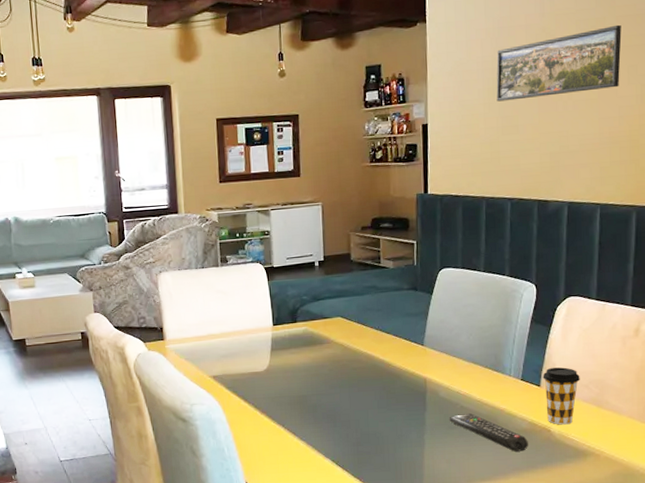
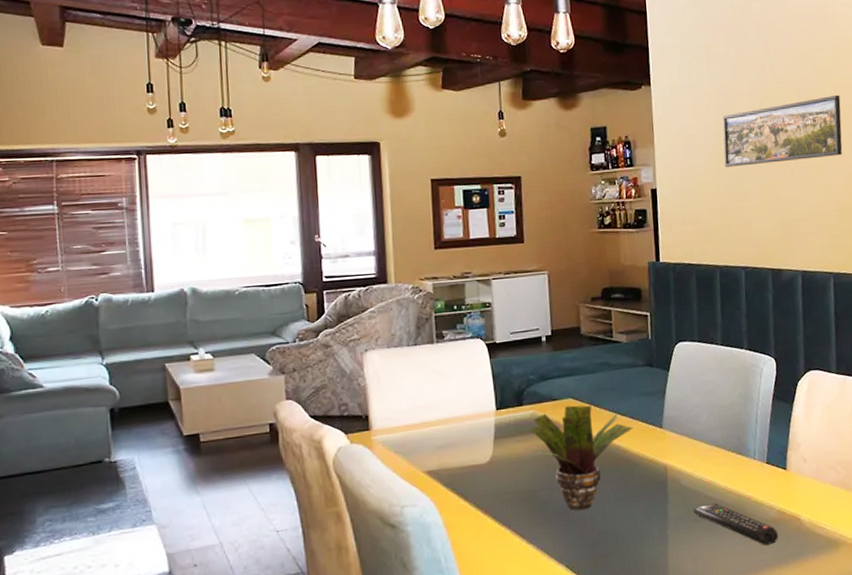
potted plant: none [296,323,397,414] -> present [523,405,633,511]
coffee cup: present [542,367,580,425] -> none [788,447,827,512]

